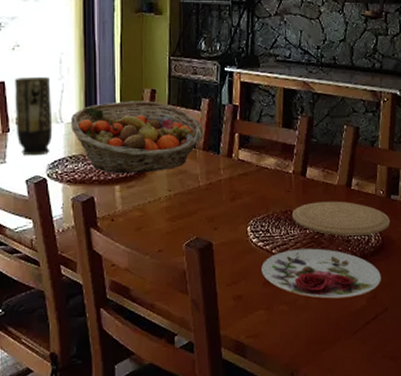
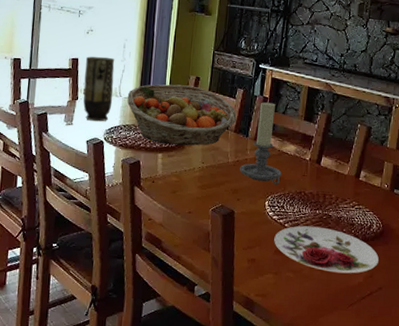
candle holder: none [214,110,262,207] -> present [240,101,282,186]
plate: present [293,201,391,236] -> none [305,187,392,222]

